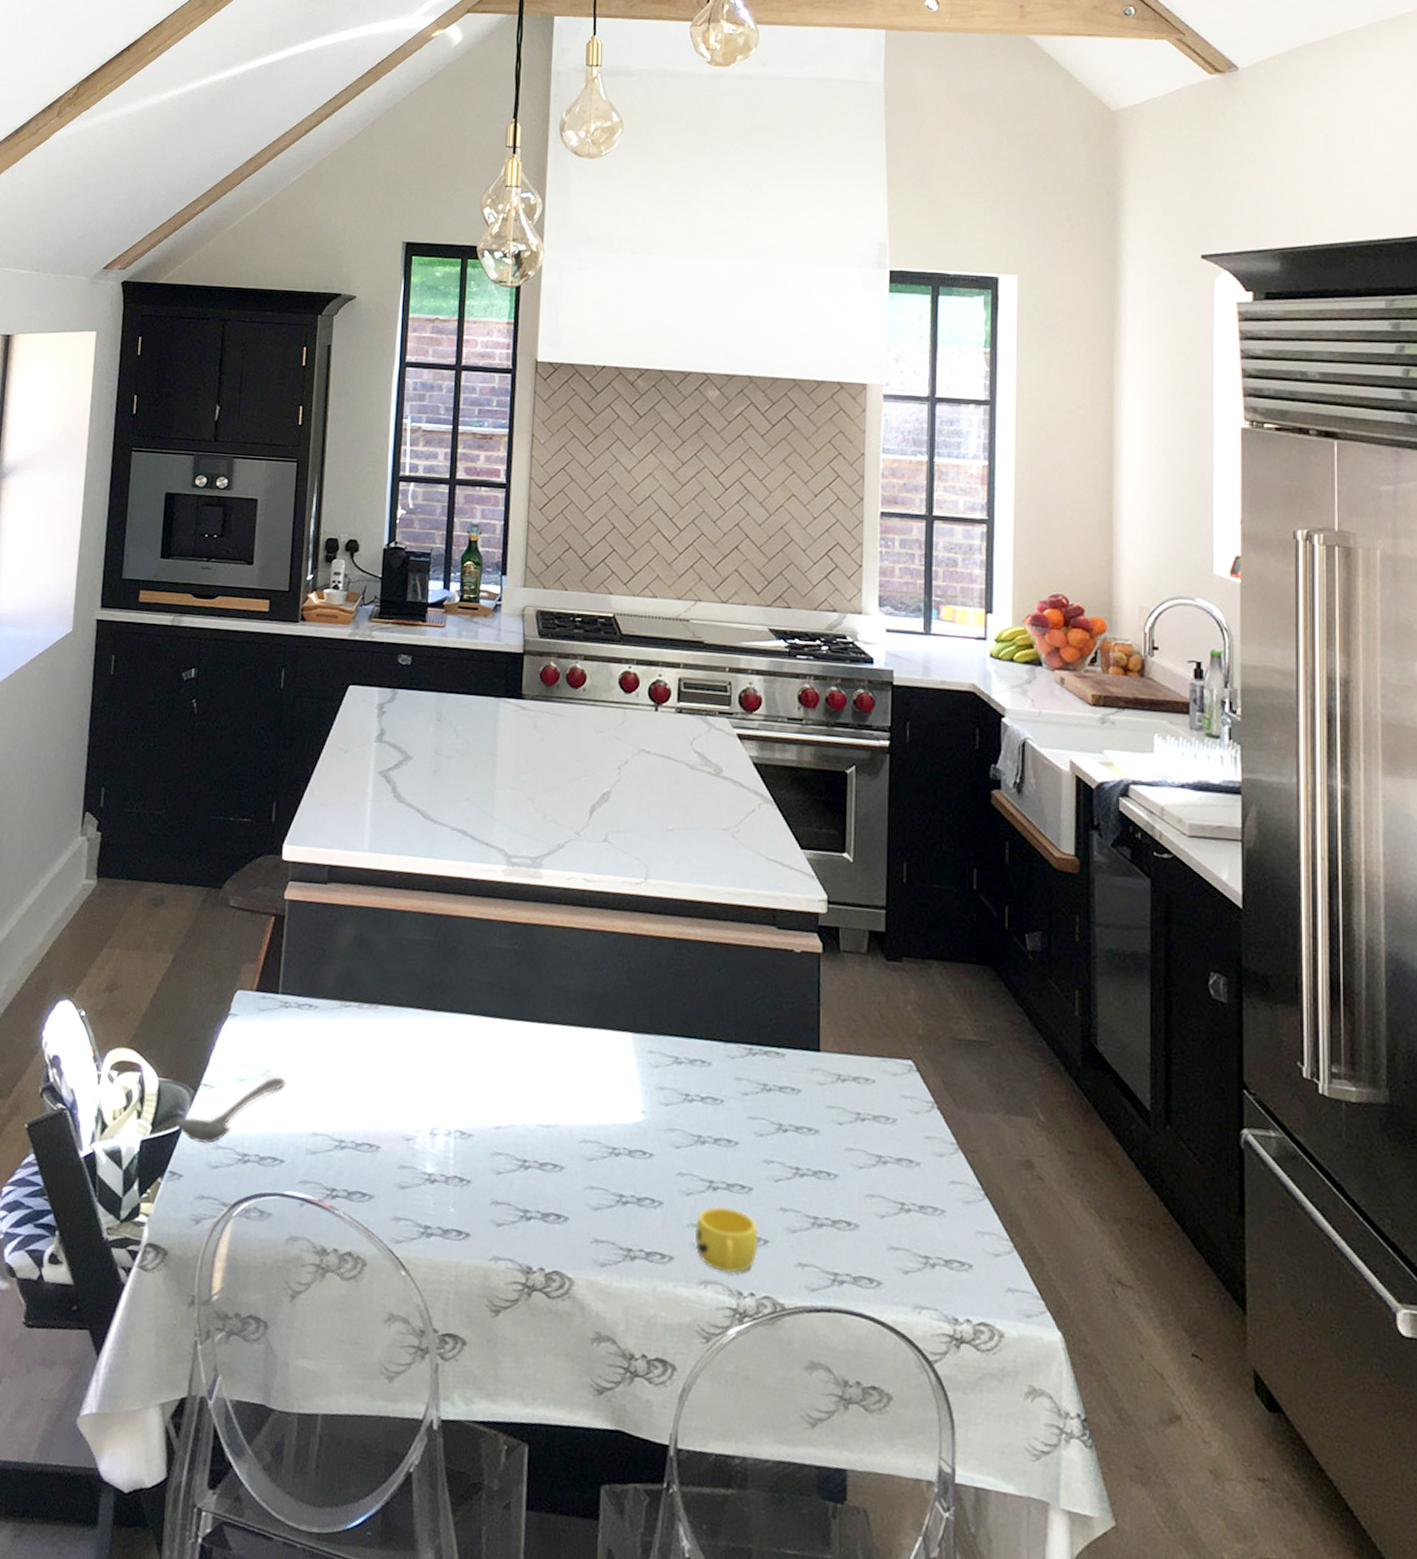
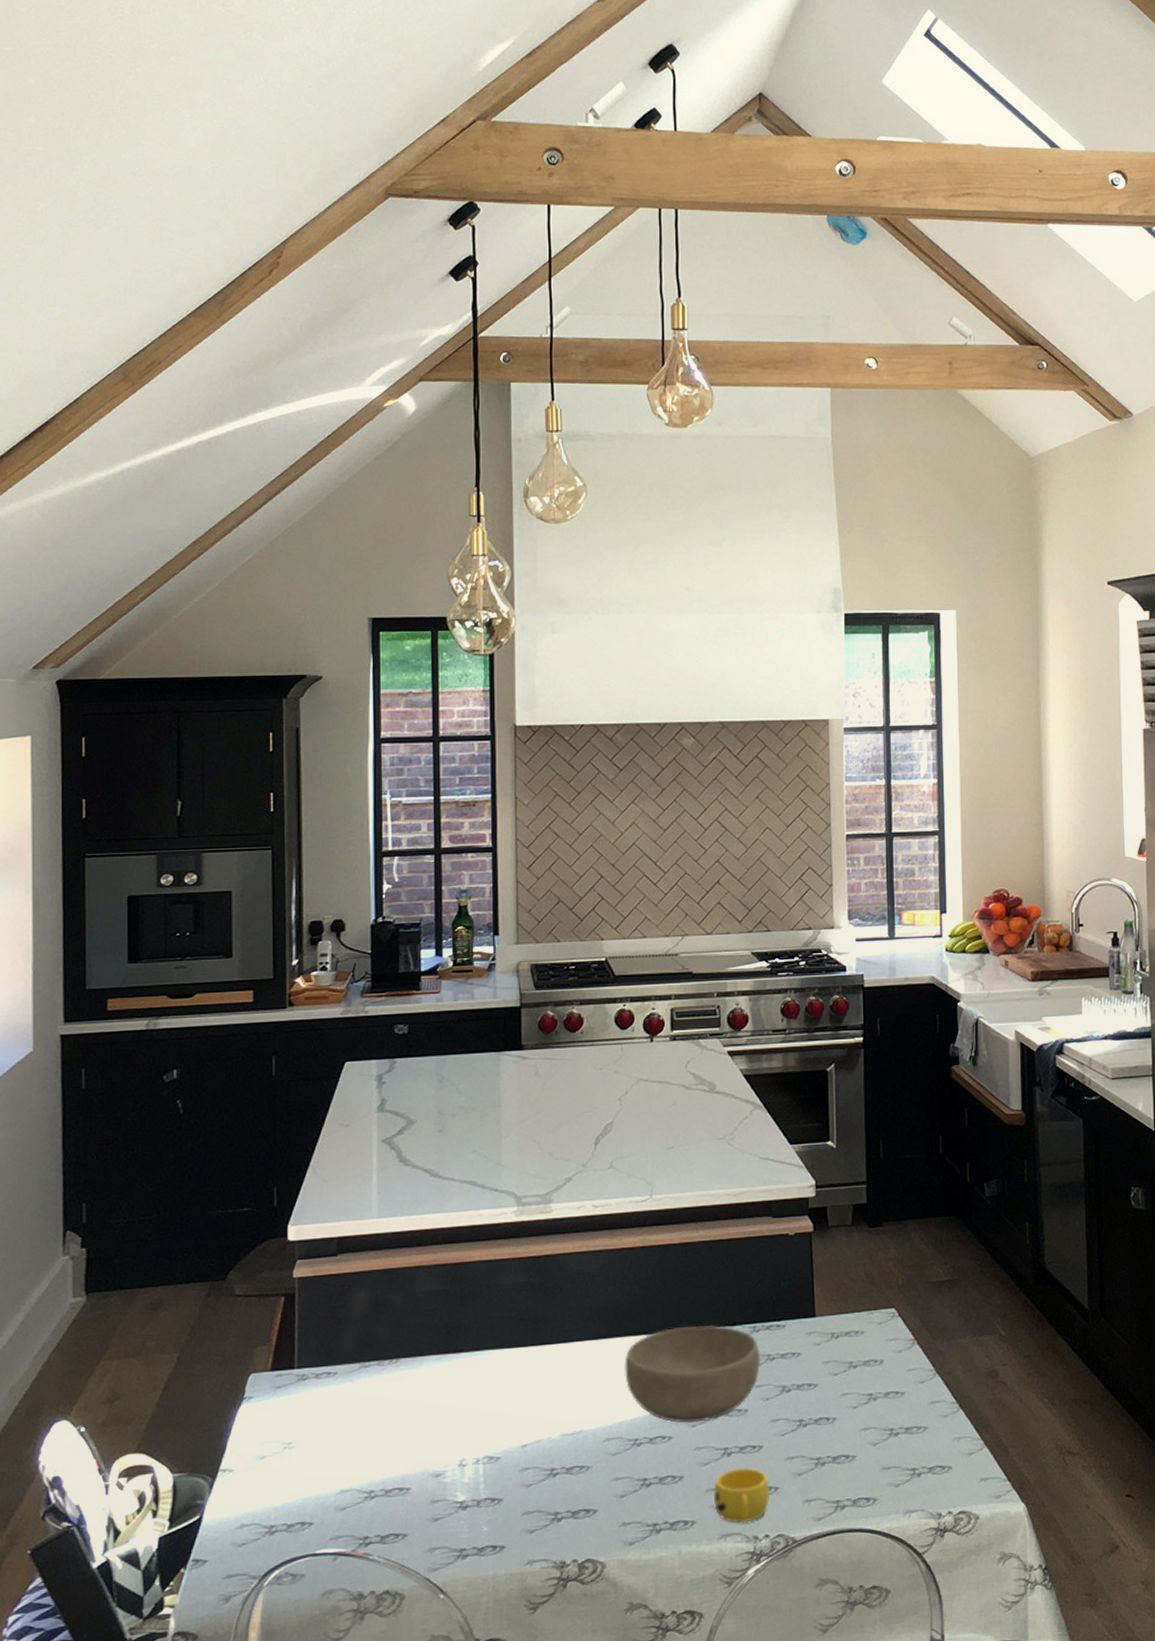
stirrer: present [177,1077,285,1144] -> none [197,1446,309,1527]
bowl: none [606,1031,756,1145] -> present [625,1324,761,1423]

